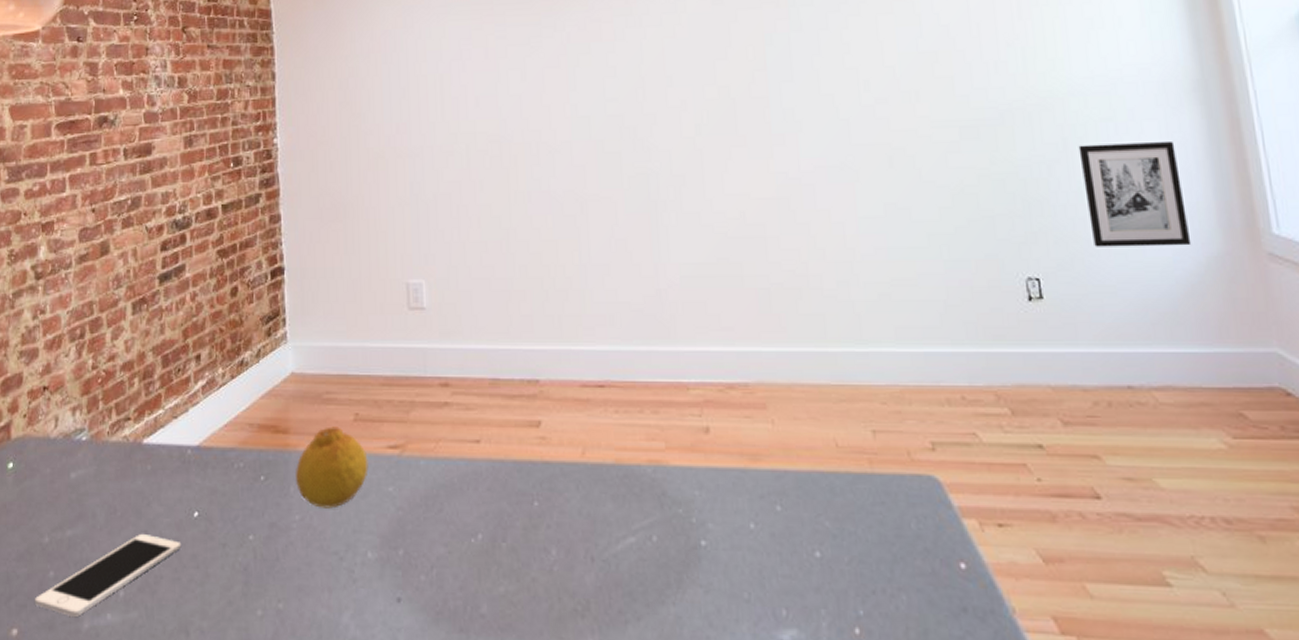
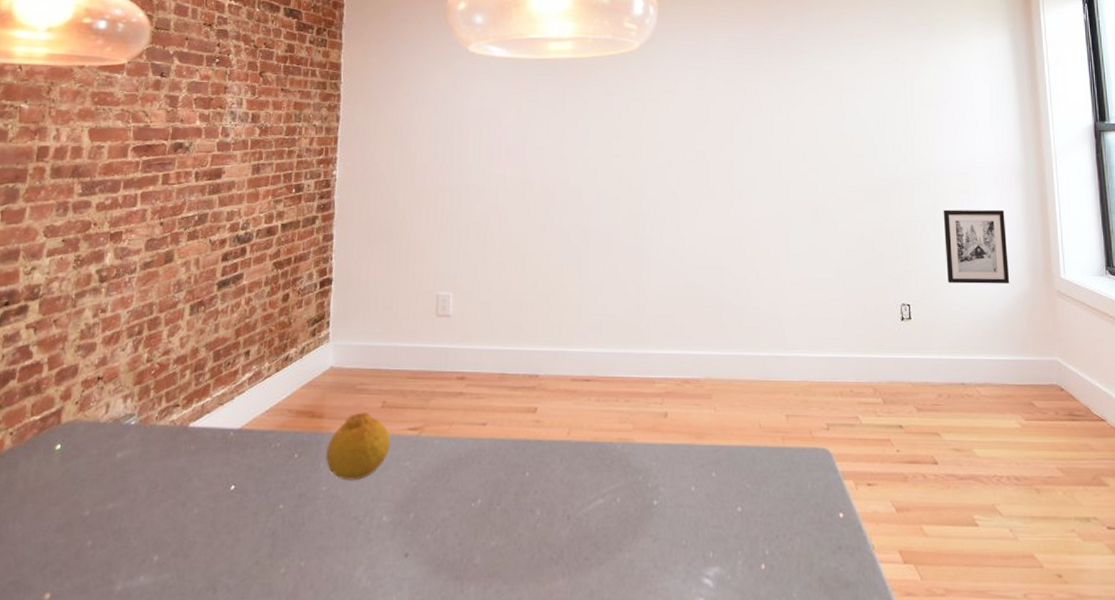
cell phone: present [35,533,182,617] -> none [70,505,217,580]

